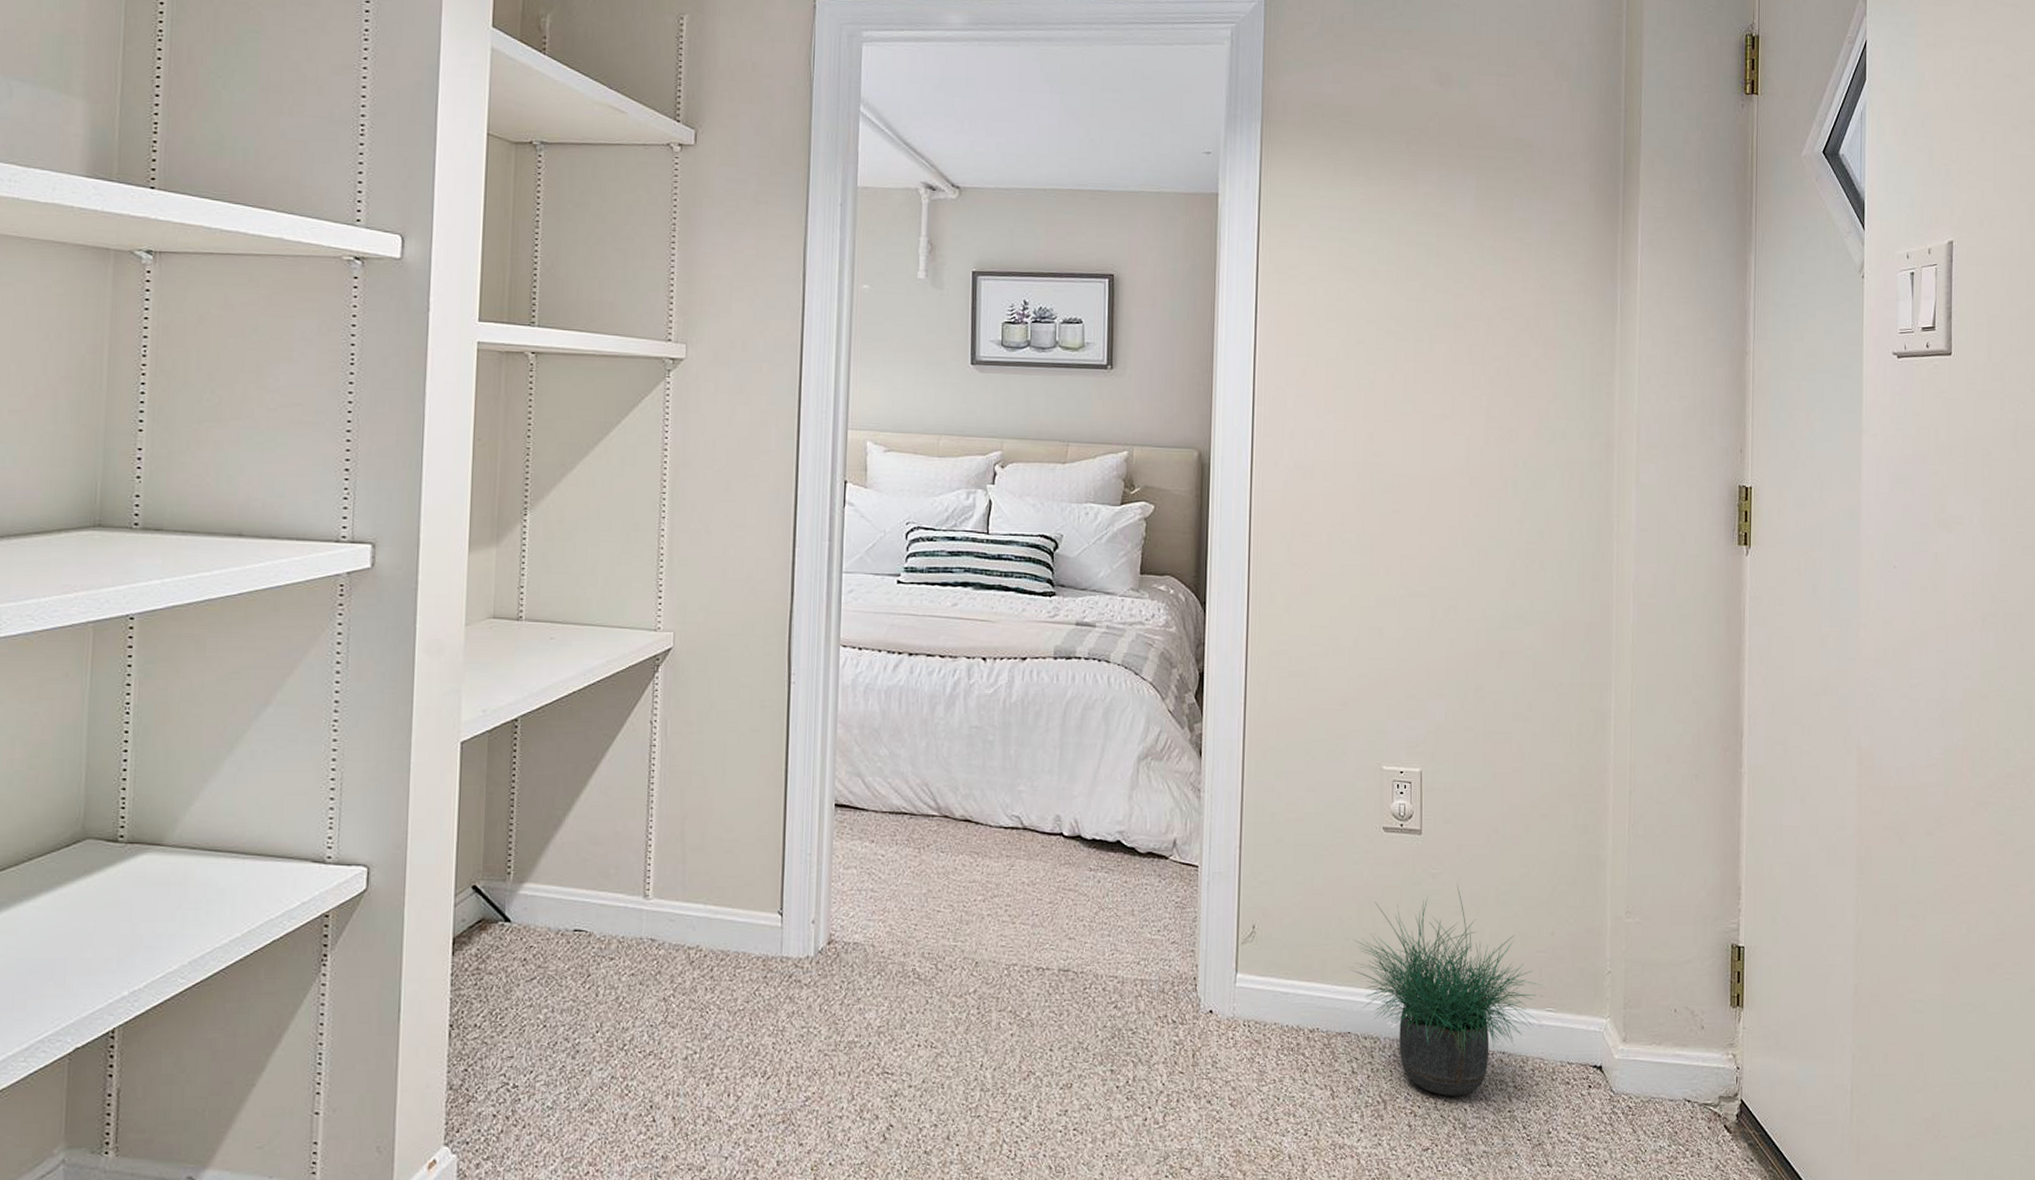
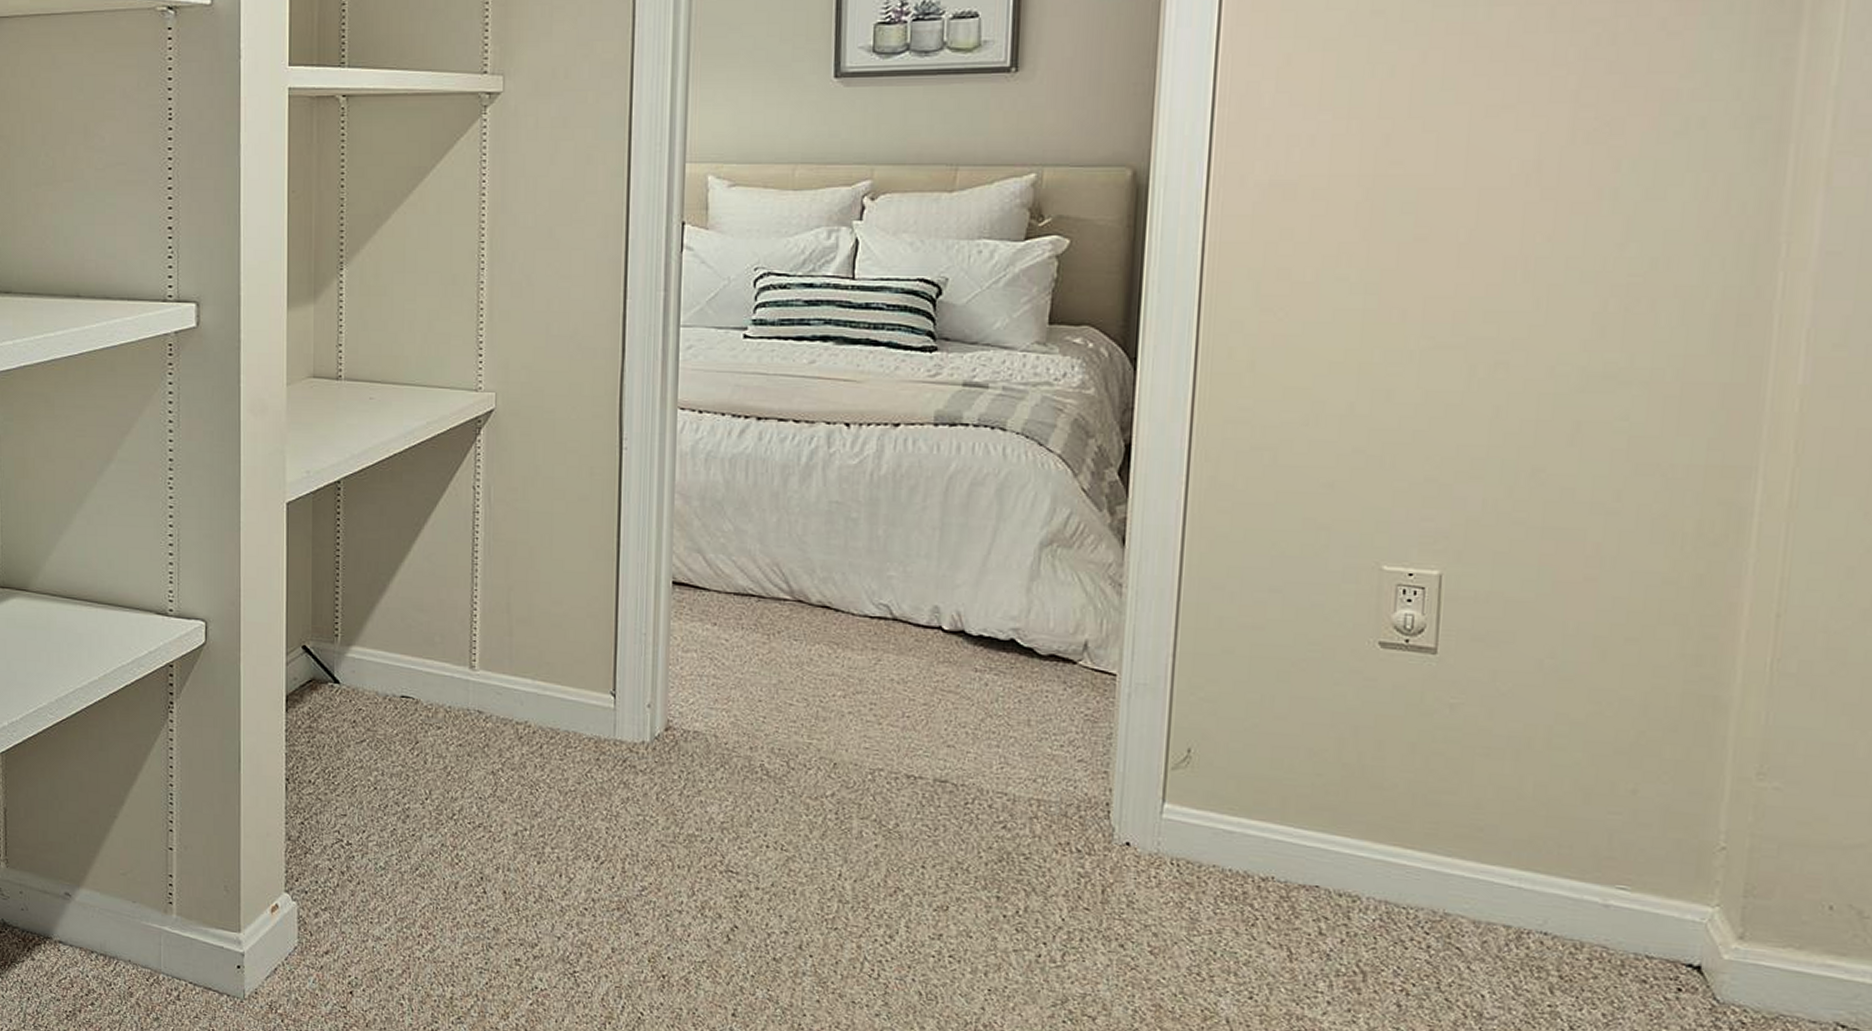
potted plant: present [1351,885,1543,1097] -> none [1323,721,1613,980]

